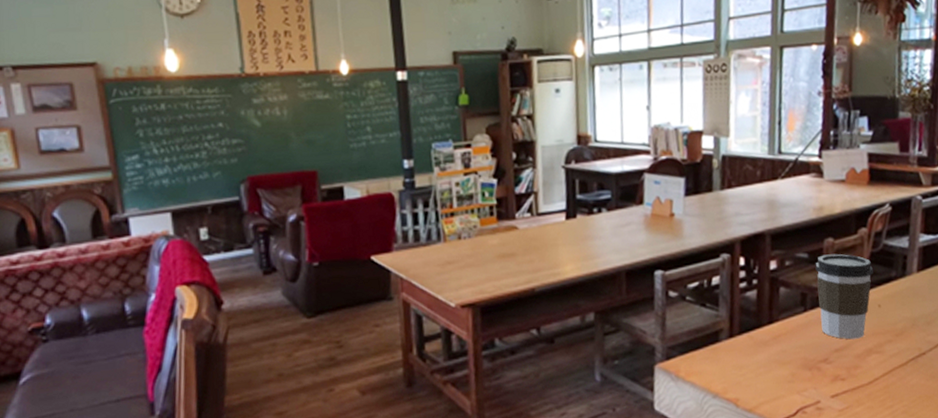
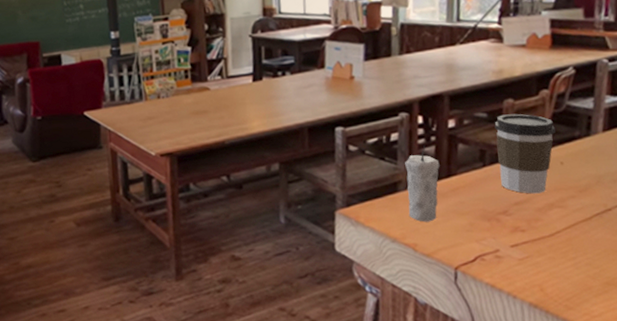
candle: none [726,291,762,374] -> present [405,146,440,222]

